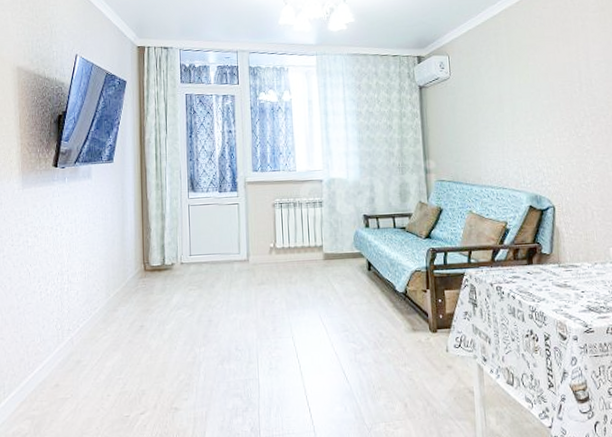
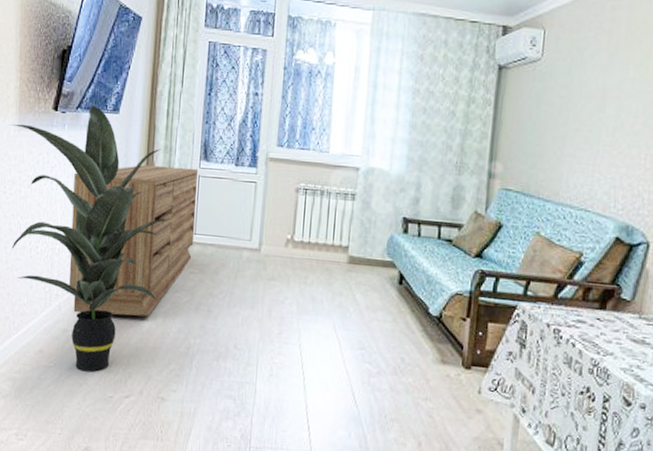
indoor plant: none [13,159,170,397] -> present [9,105,173,372]
sideboard: none [77,199,190,343] -> present [69,164,198,317]

